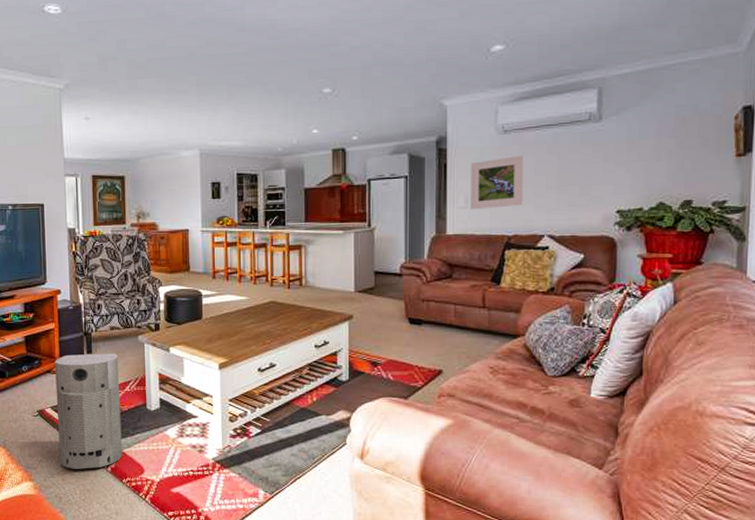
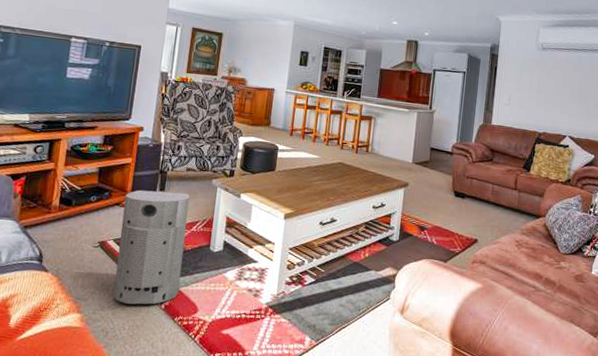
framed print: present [469,155,524,210] -> none [512,69,556,110]

